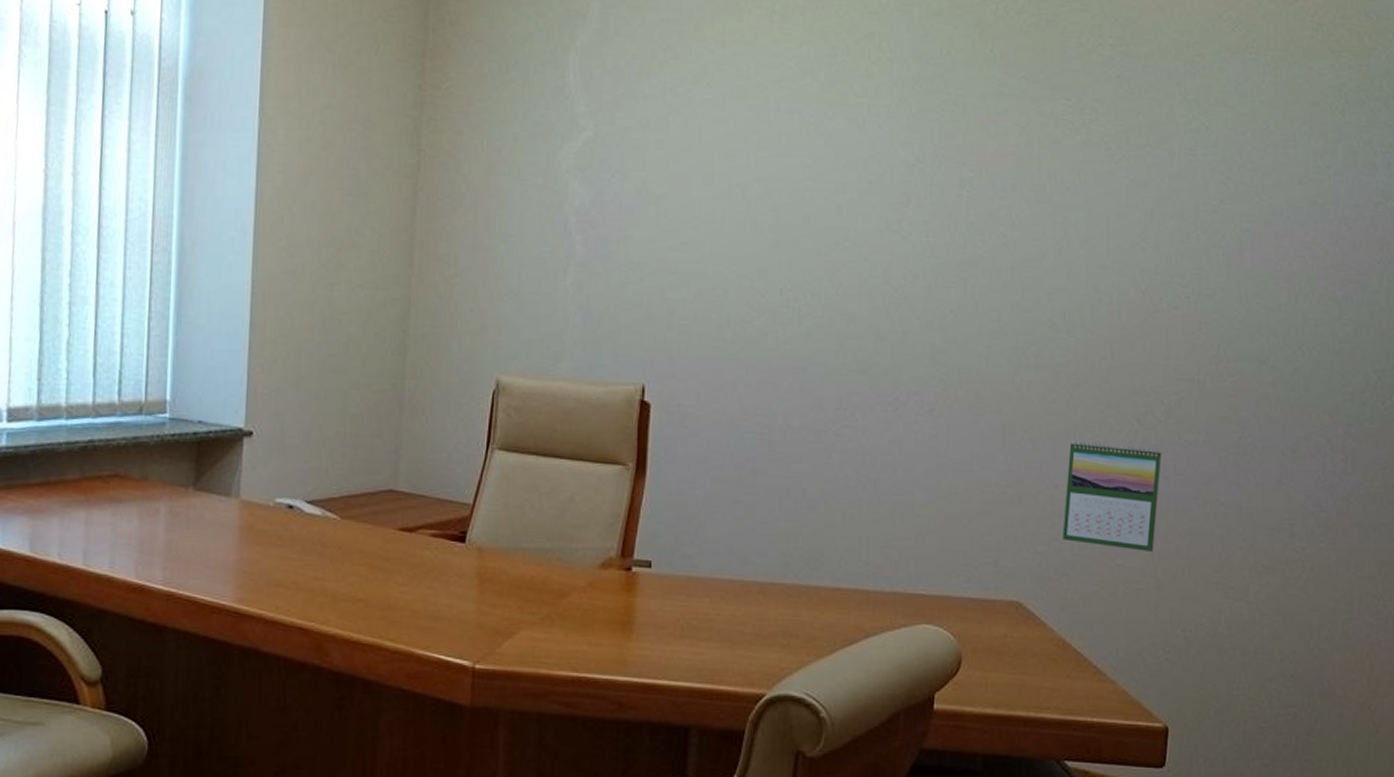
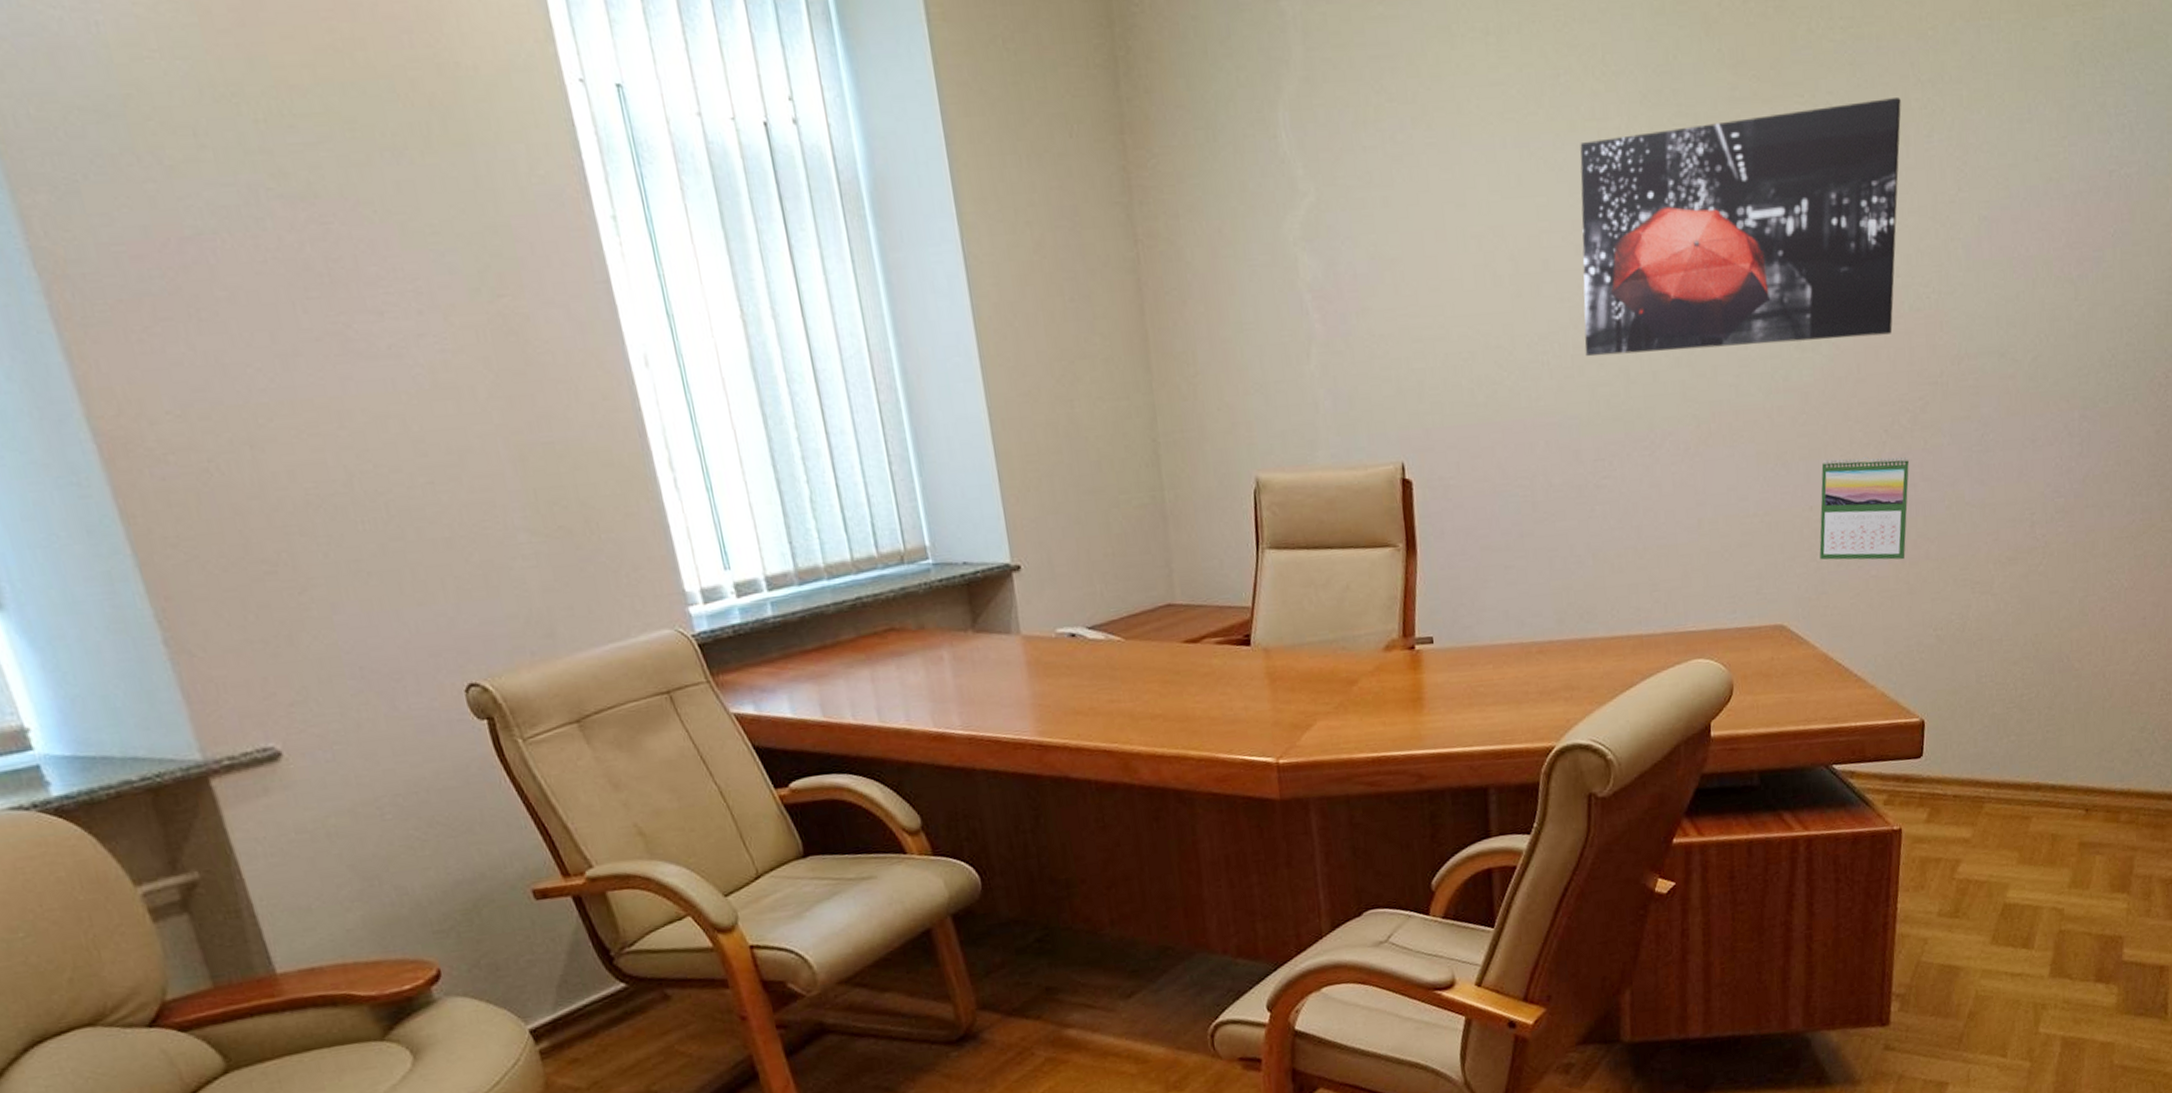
wall art: none [837,111,1166,327] -> present [1580,98,1901,357]

